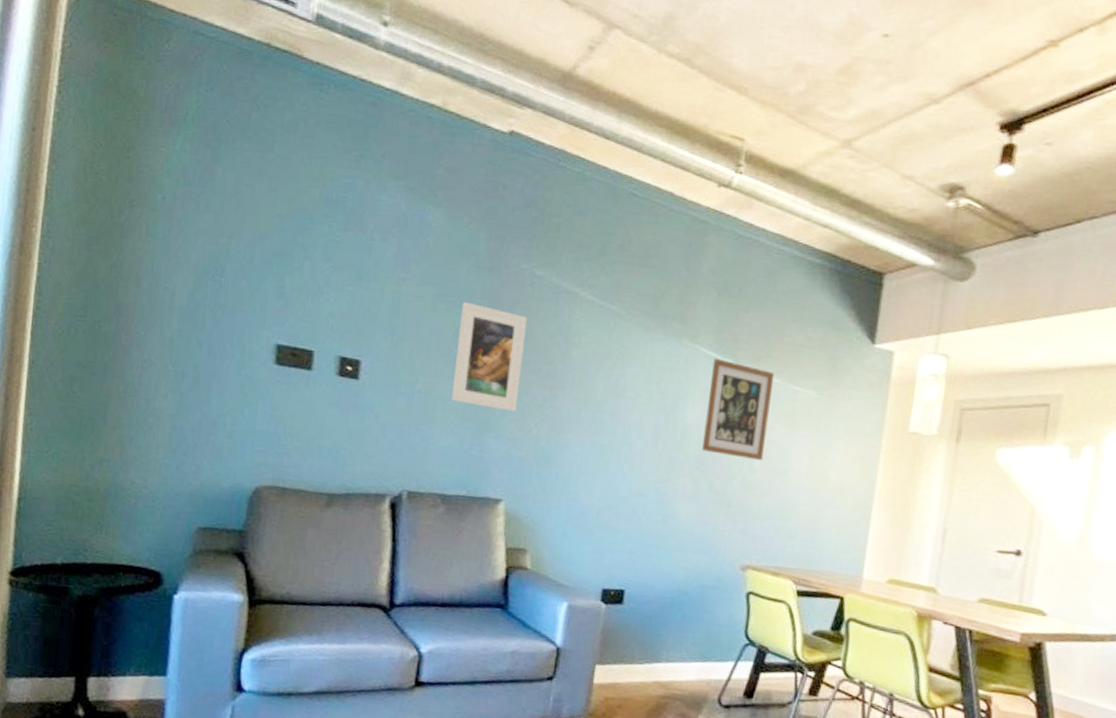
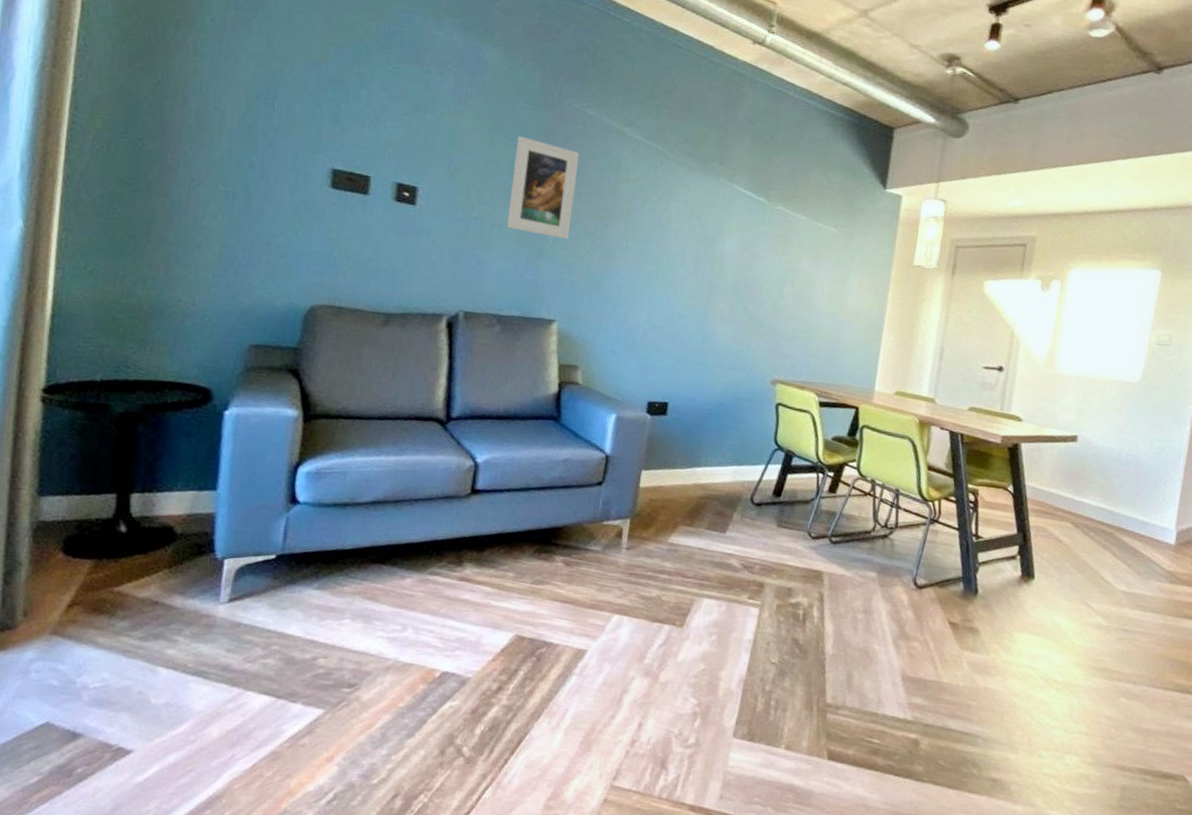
wall art: present [702,358,775,461] -> none [738,196,802,289]

